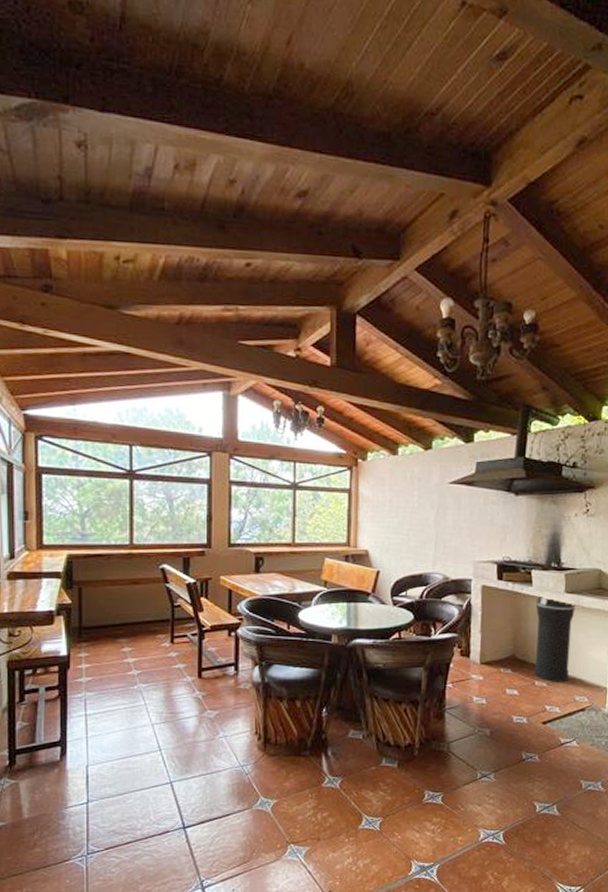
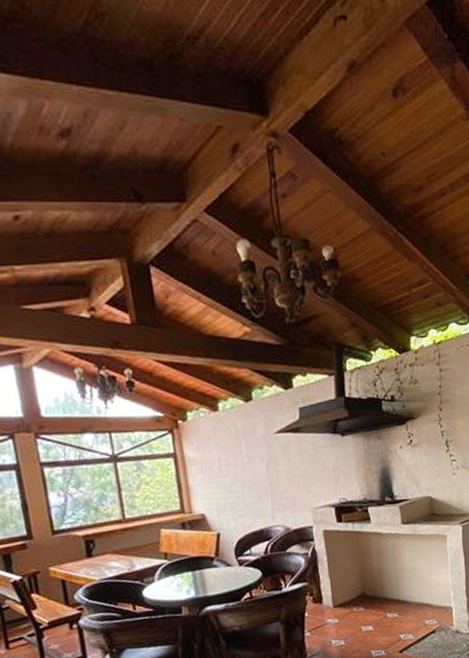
trash can: present [534,594,576,682] -> none [377,530,417,612]

